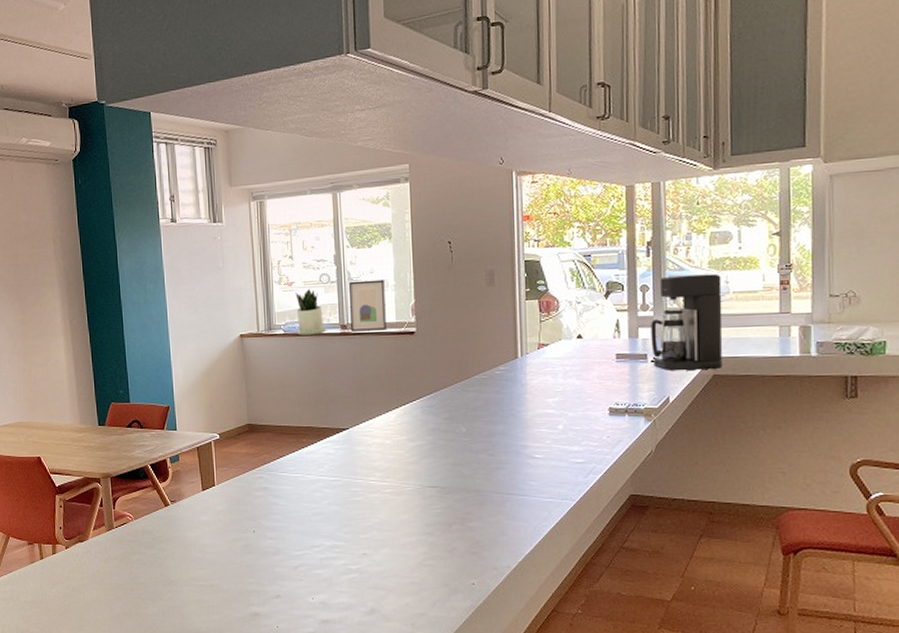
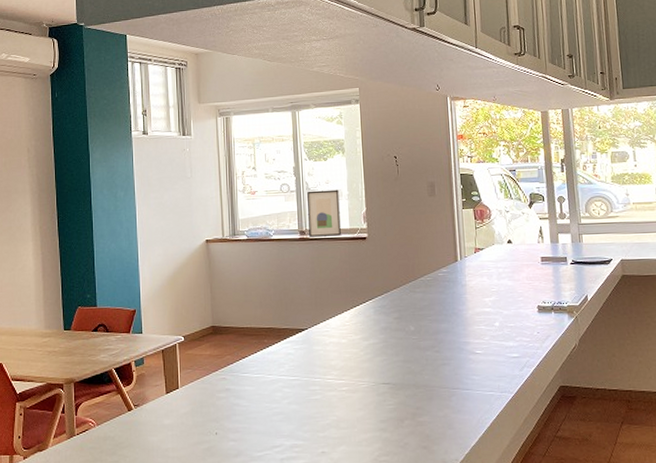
planter: present [295,289,327,337] -> none [258,197,287,242]
coffee maker: present [651,273,723,372] -> none [568,187,629,273]

